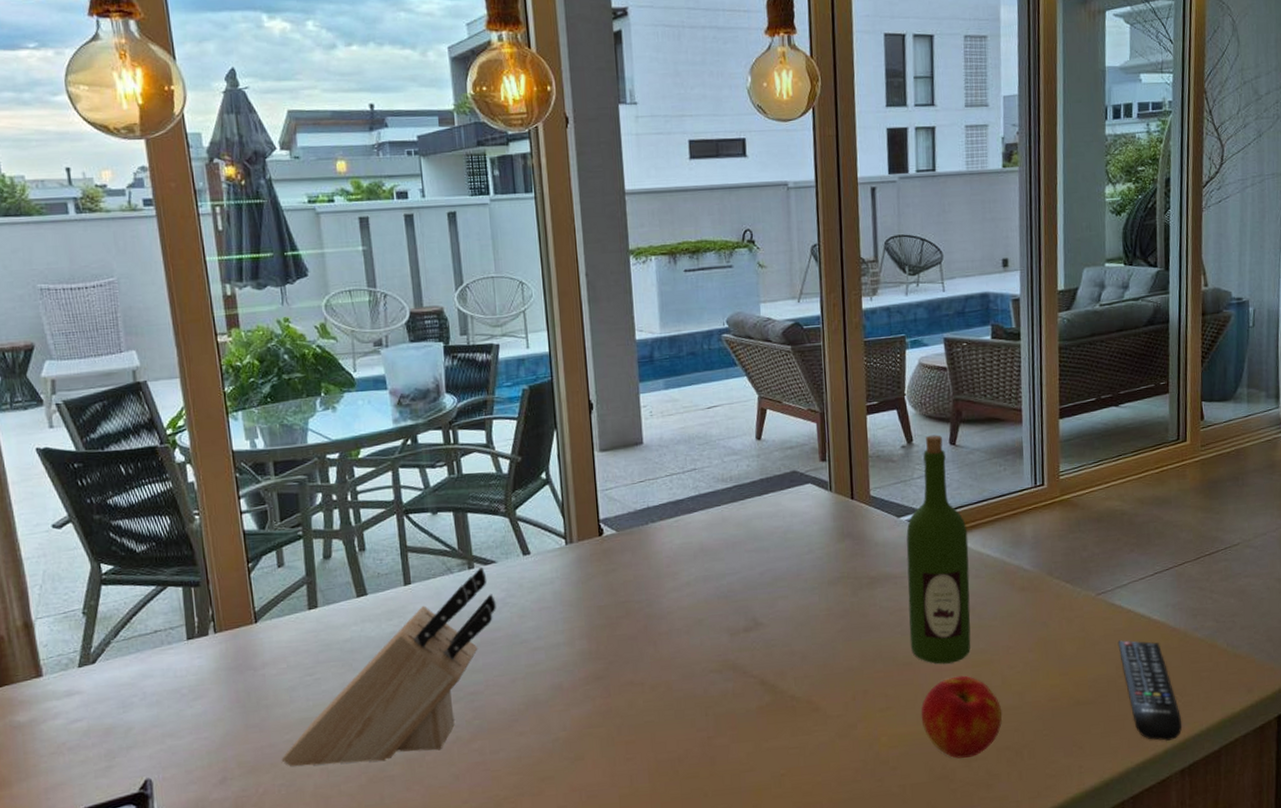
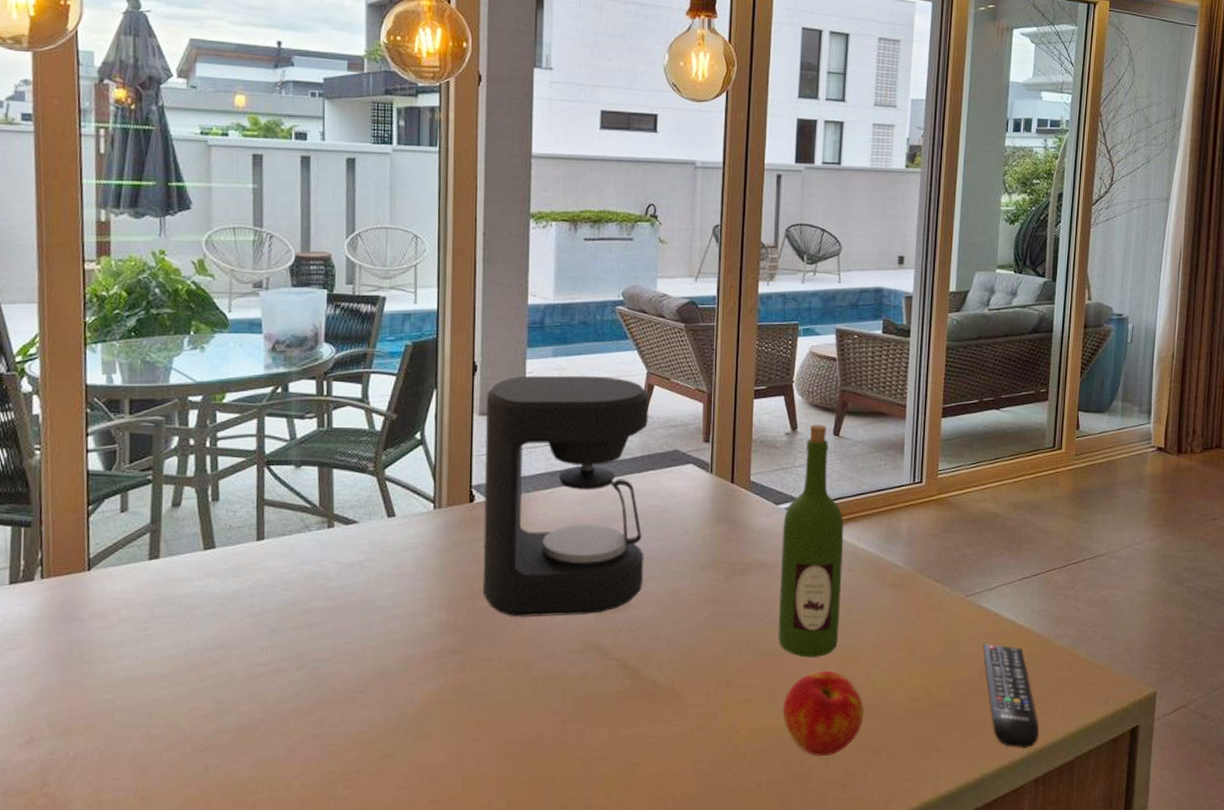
knife block: present [281,567,496,767] -> none [98,527,353,730]
coffee maker: none [604,404,773,642] -> present [482,375,650,617]

